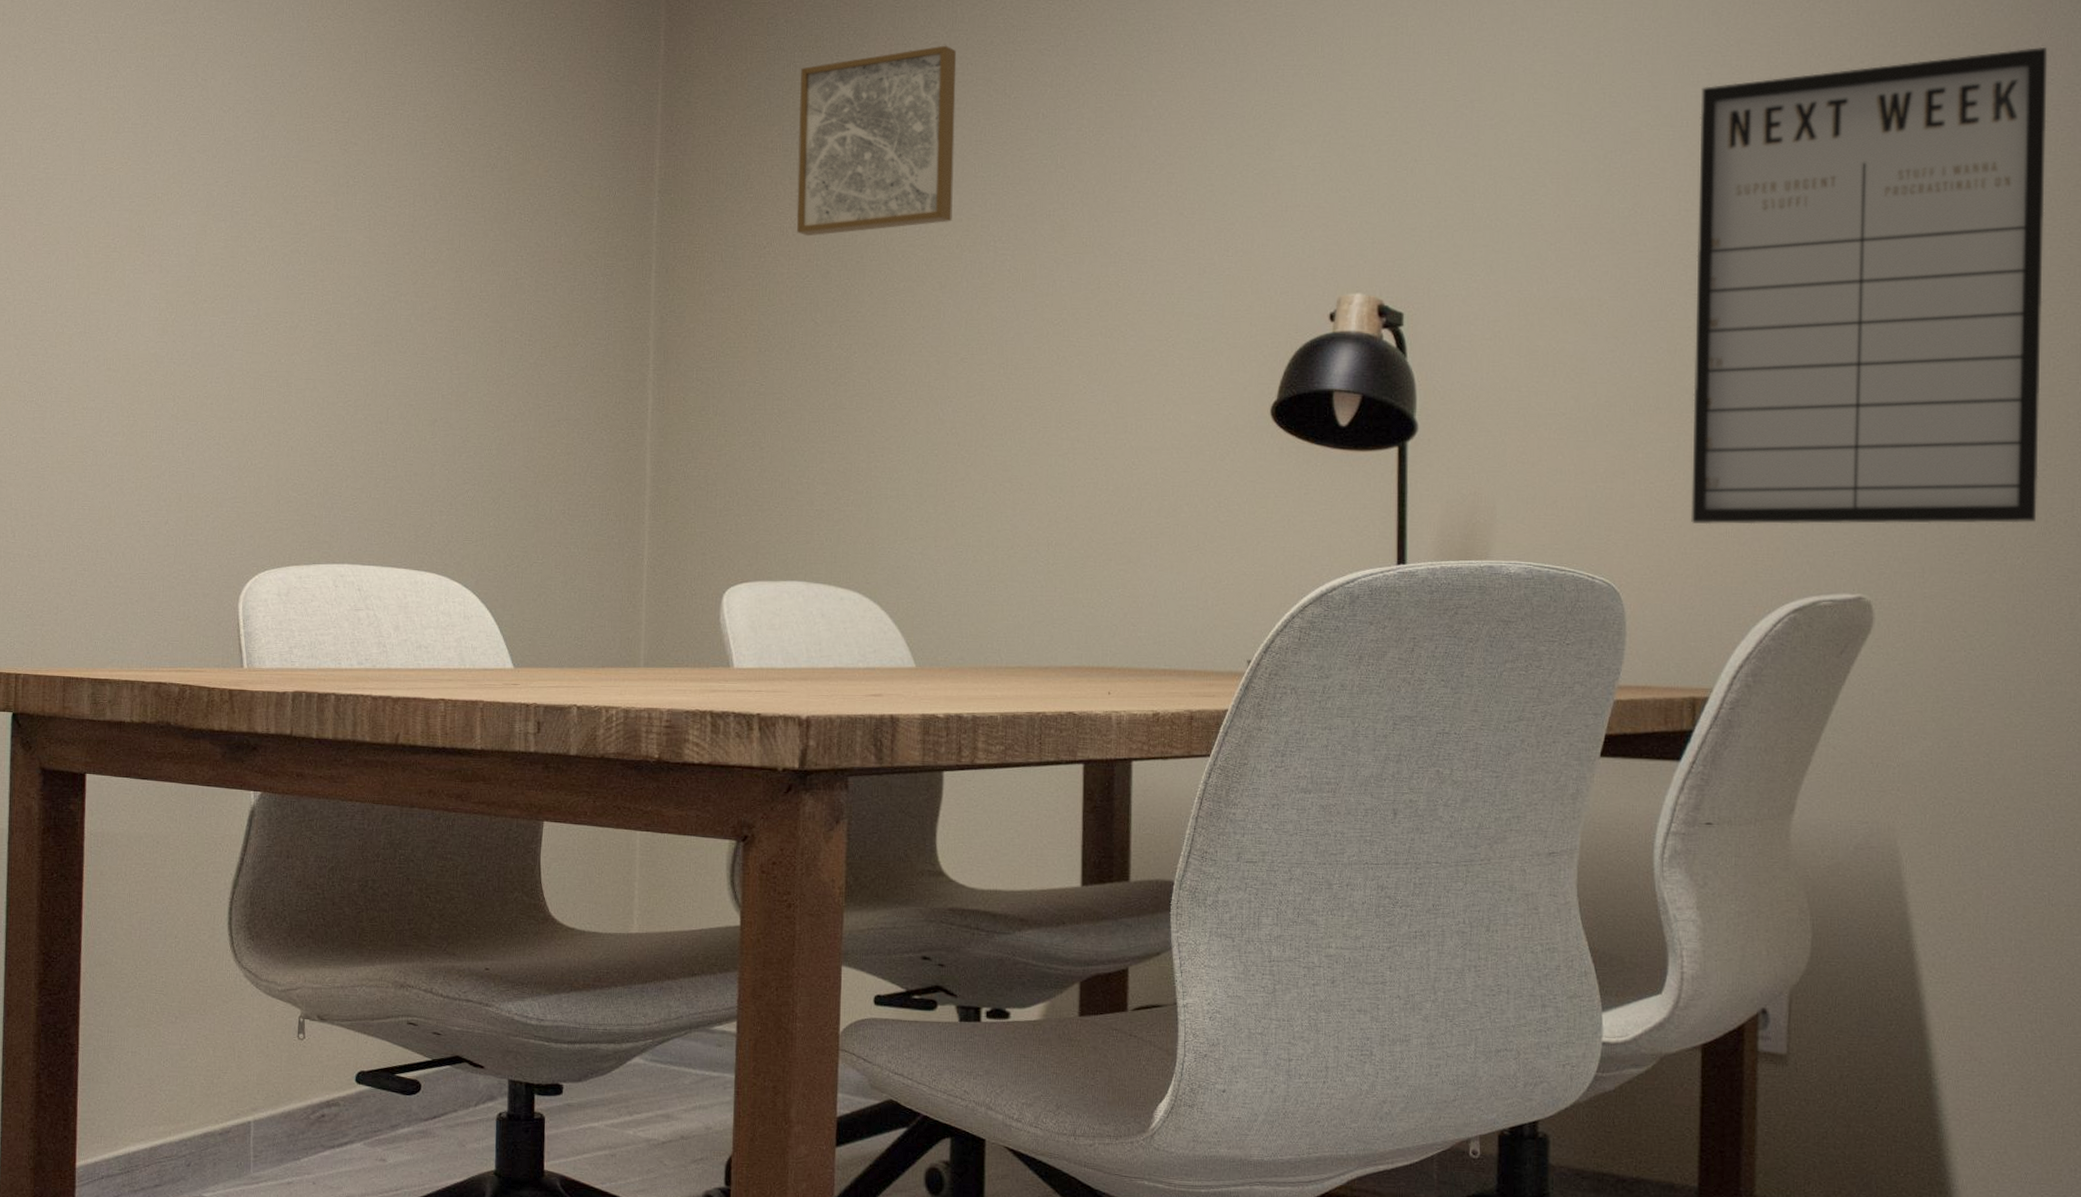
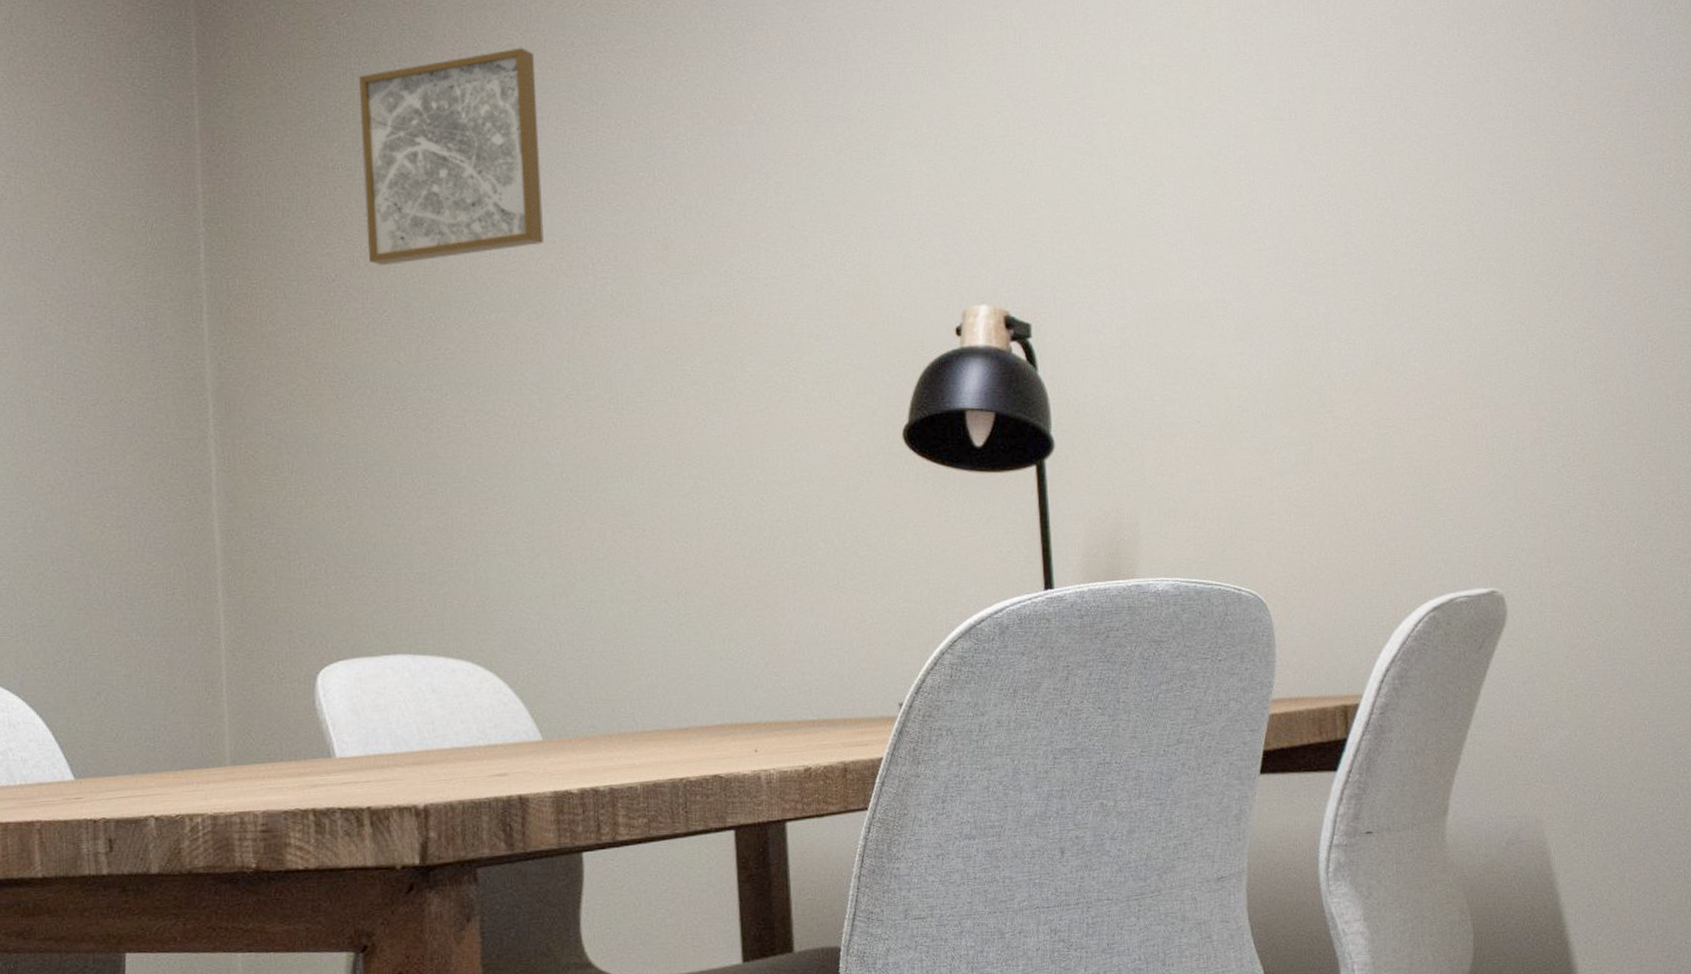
writing board: present [1691,48,2048,525] -> none [1306,33,1647,528]

